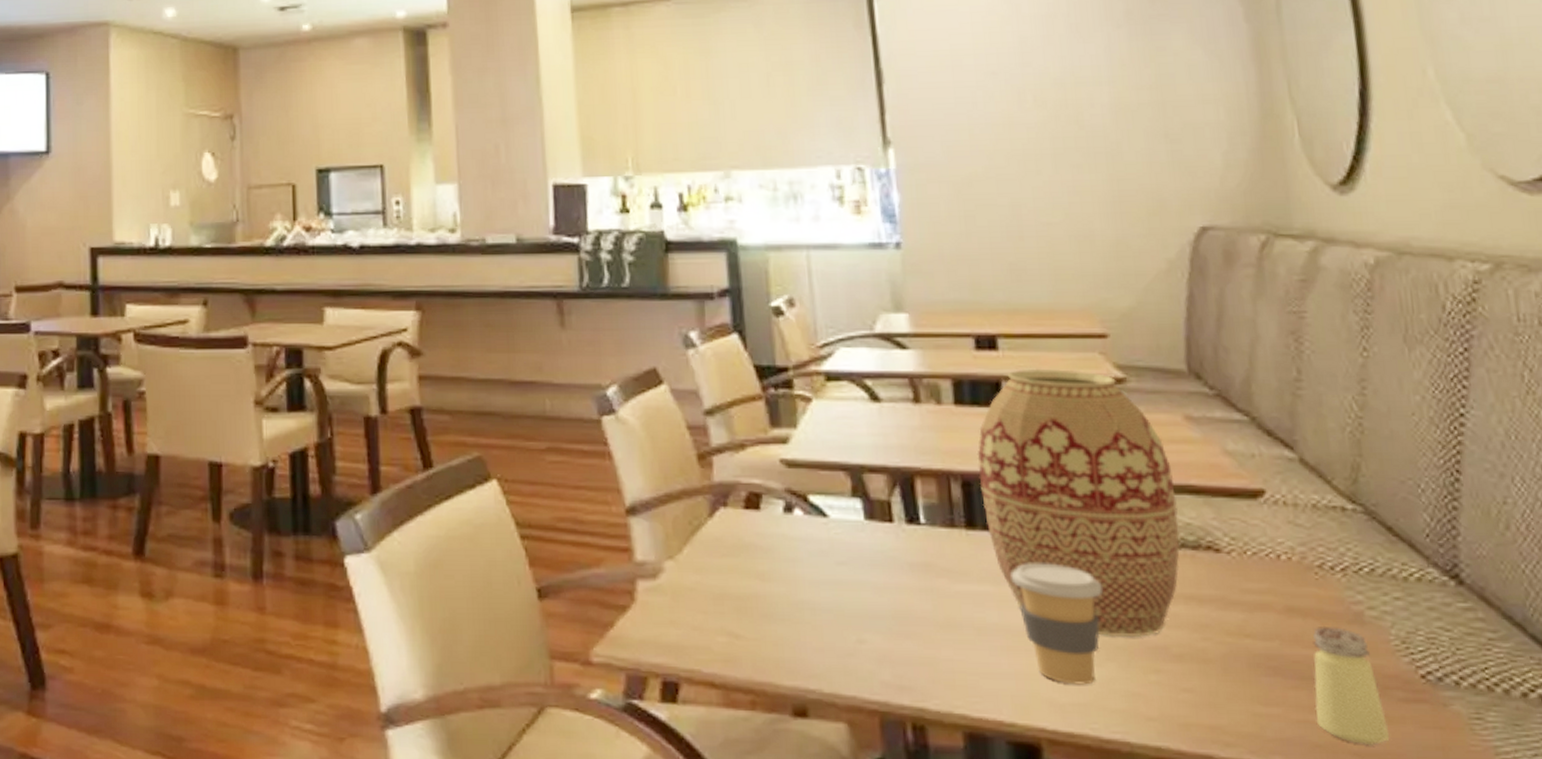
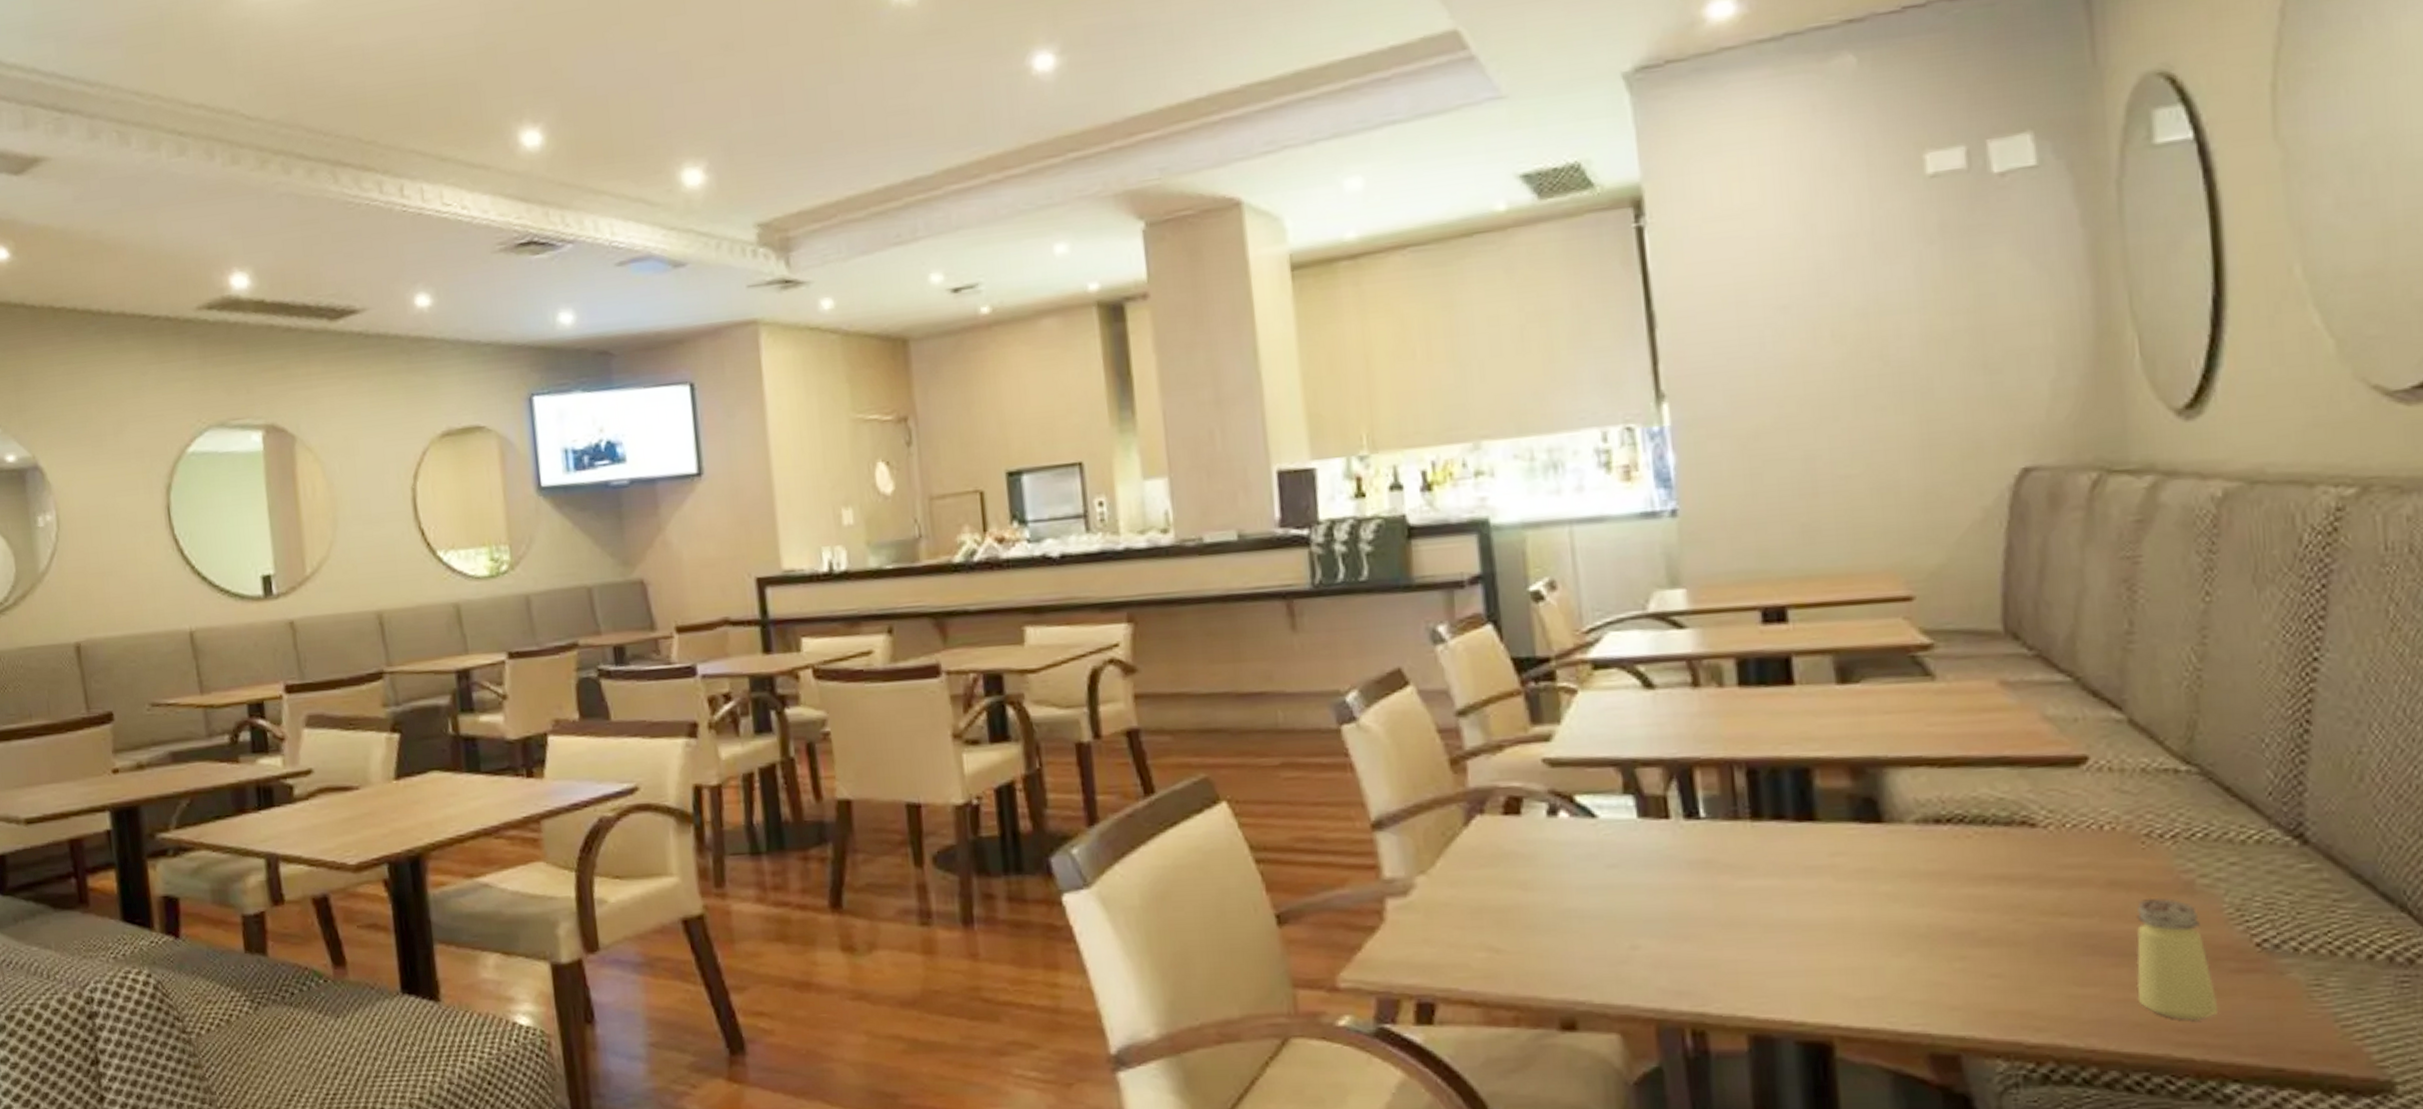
vase: present [977,368,1181,637] -> none [1763,639,1992,925]
coffee cup: present [1011,563,1103,685] -> none [1801,851,1903,978]

